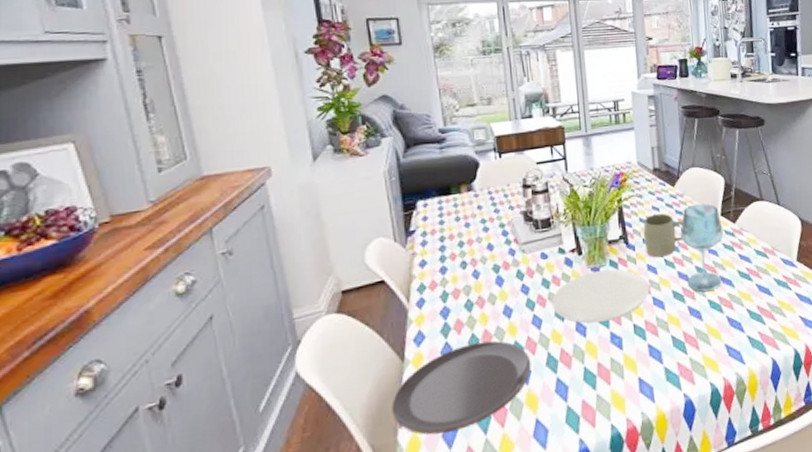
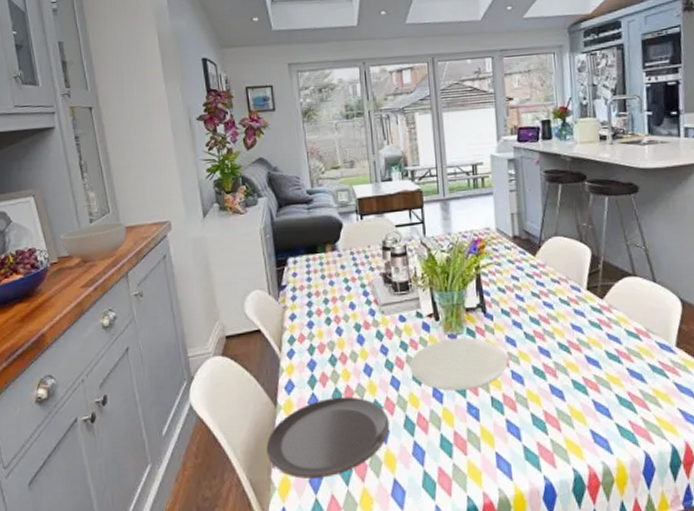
bowl: none [112,169,211,219] -> present [59,221,127,262]
mug: present [643,213,683,258] -> none [501,283,545,330]
wine glass: present [680,203,724,292] -> none [541,275,590,370]

